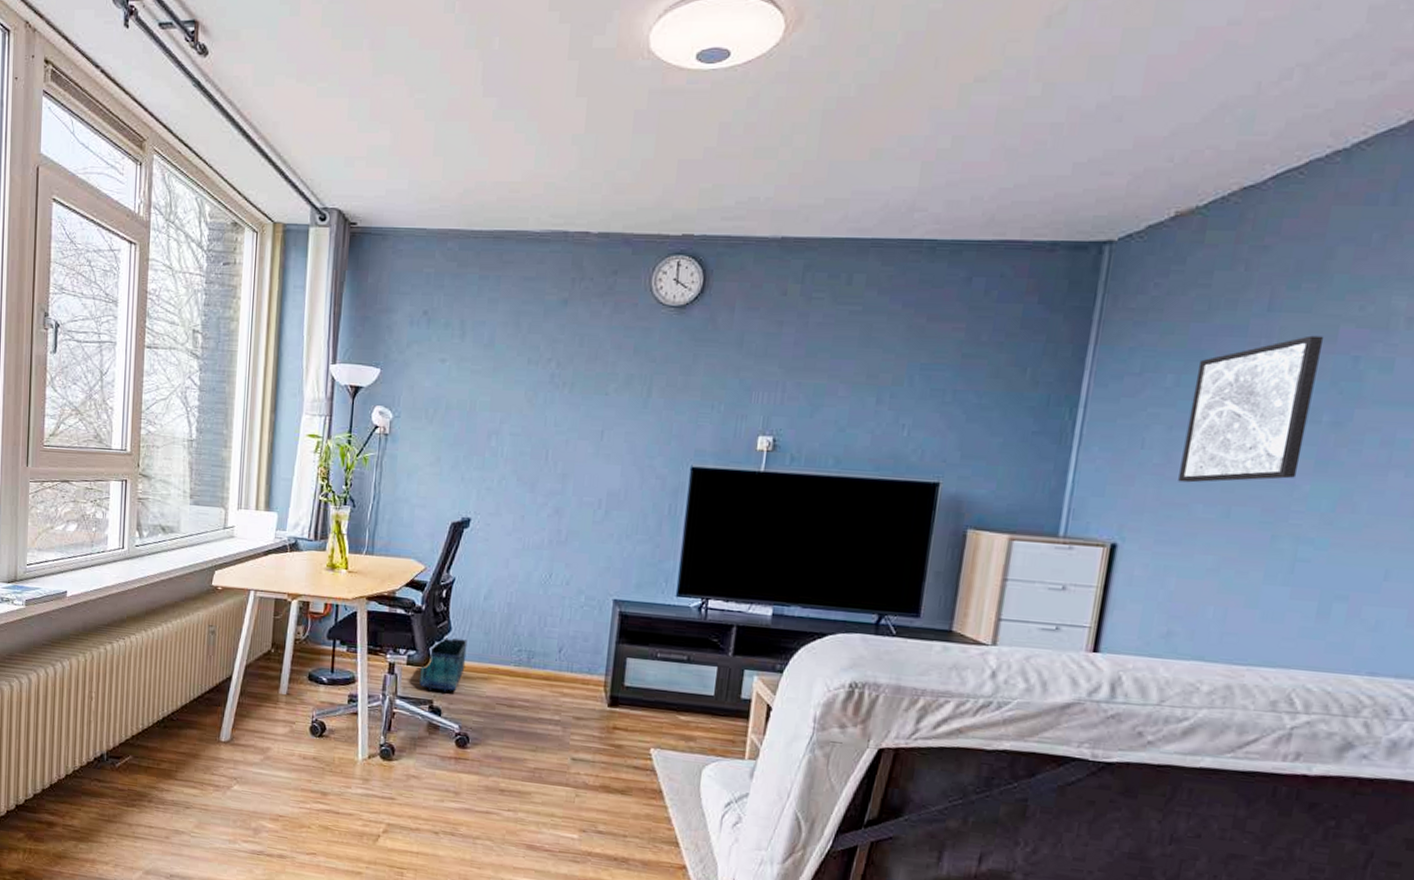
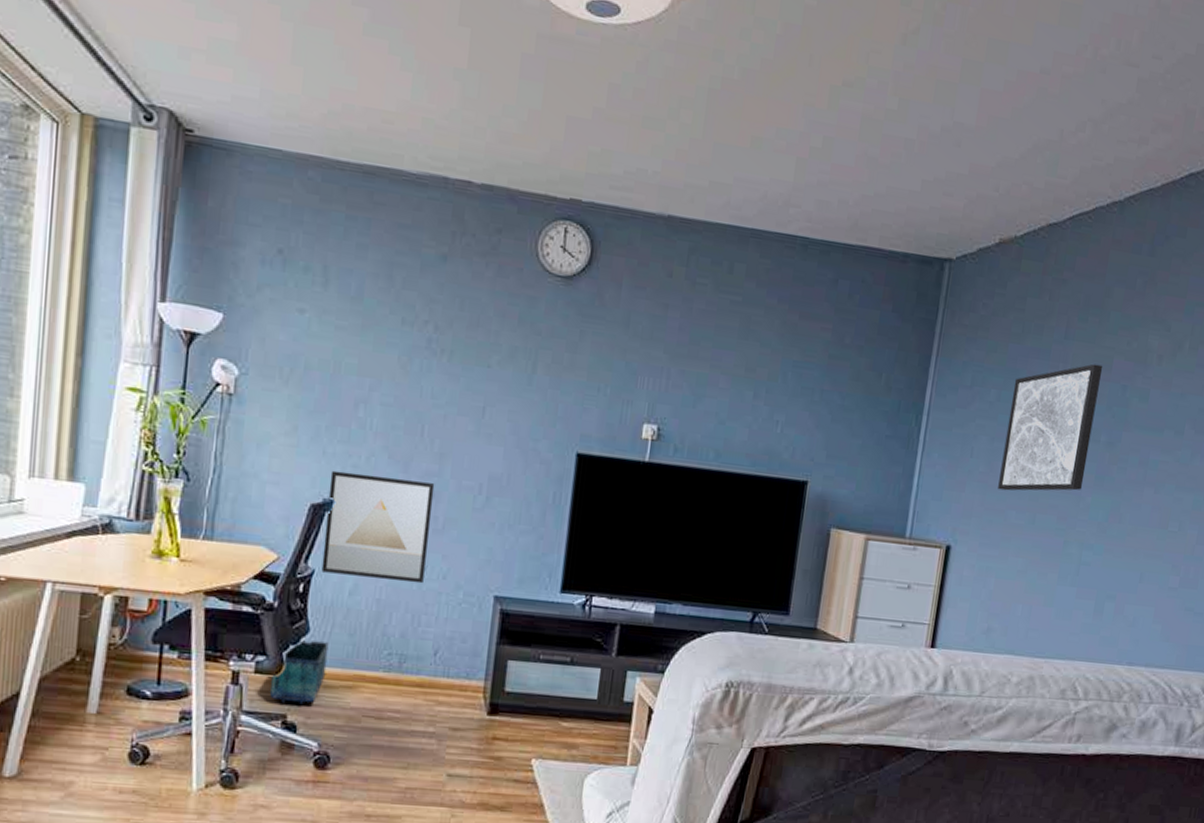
wall art: none [461,493,558,589] -> present [321,470,435,584]

